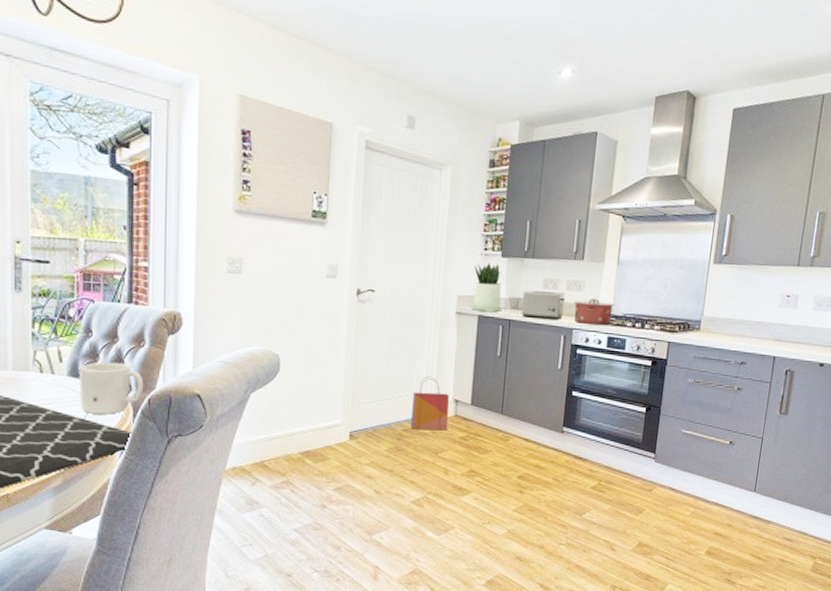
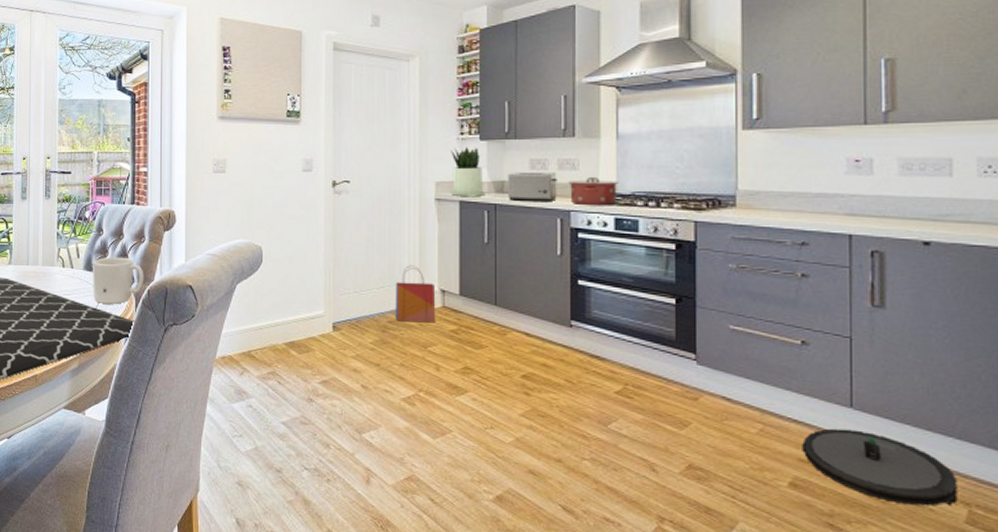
robot vacuum: none [718,508,811,561] -> present [802,428,958,507]

